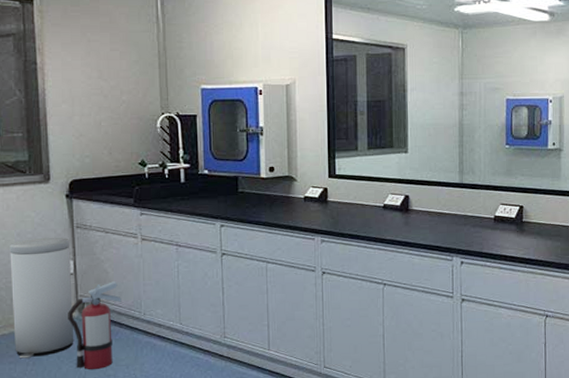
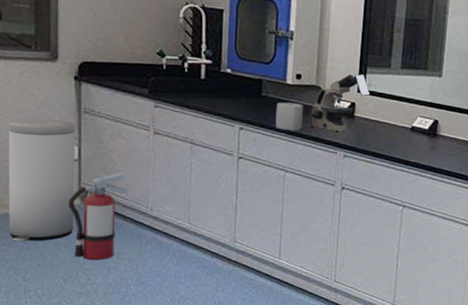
paper towel roll: none [253,195,279,223] -> present [275,102,303,131]
microscope: none [284,160,340,219] -> present [308,74,370,133]

